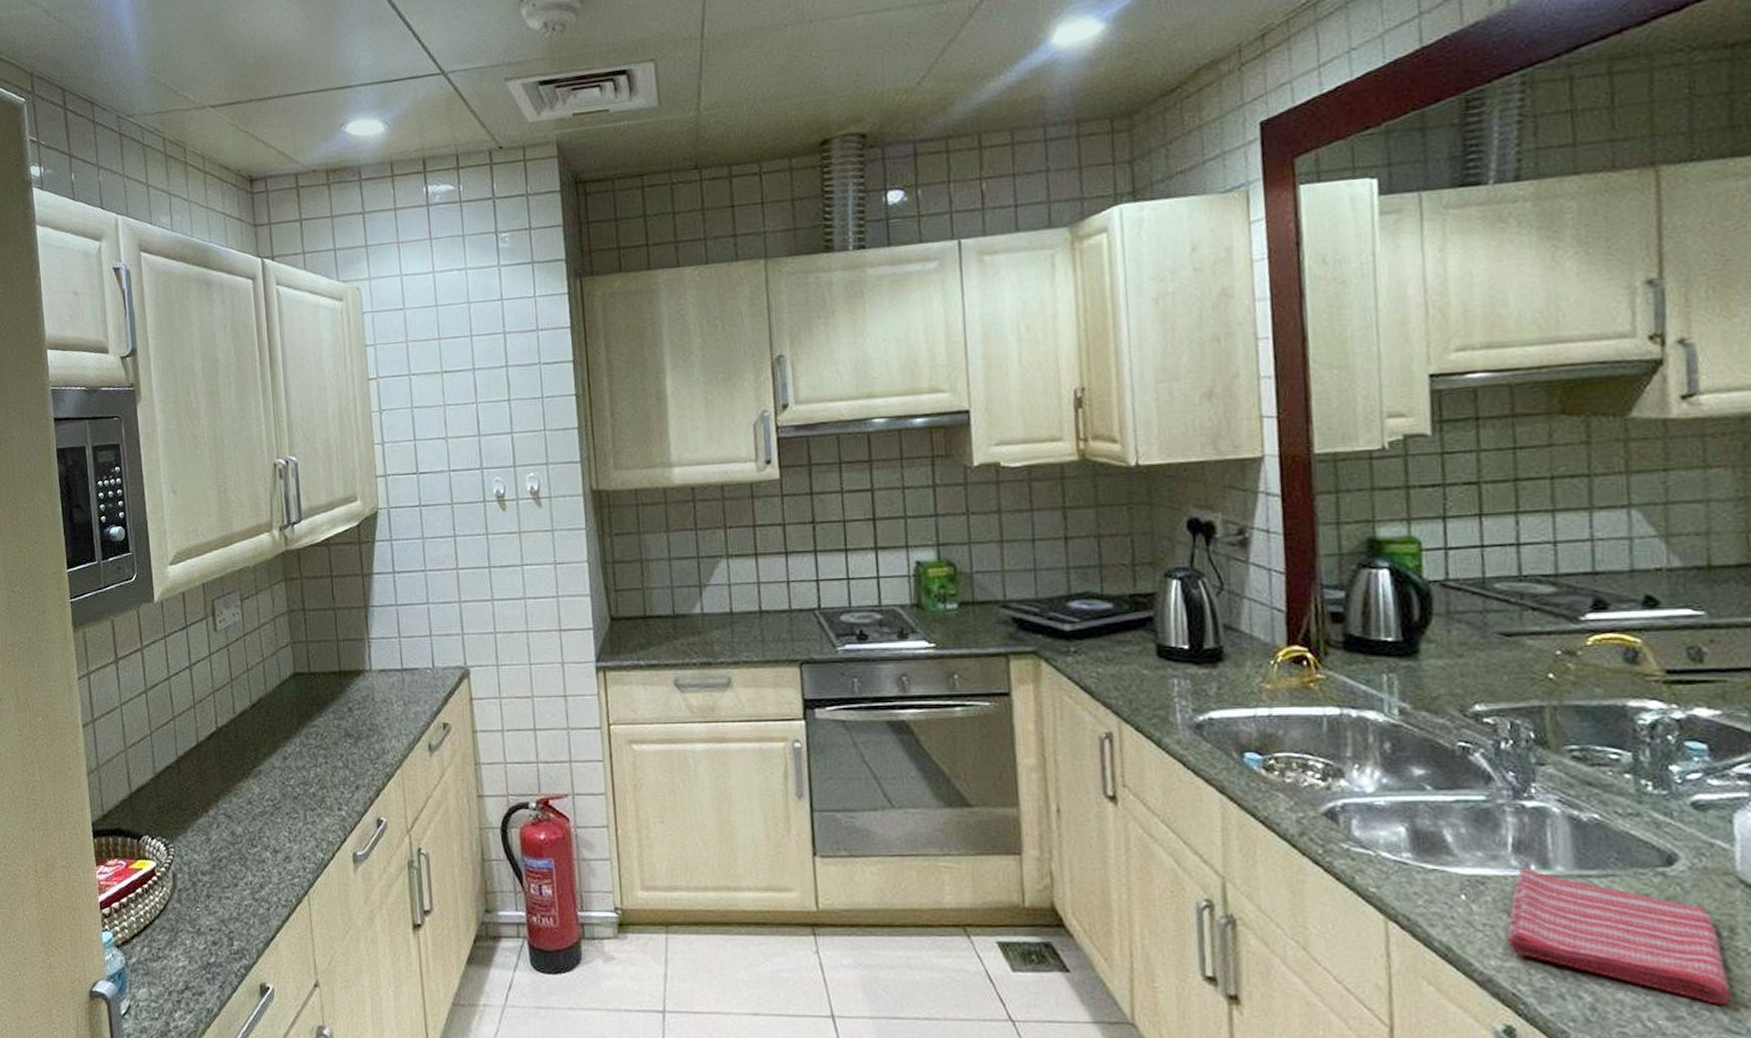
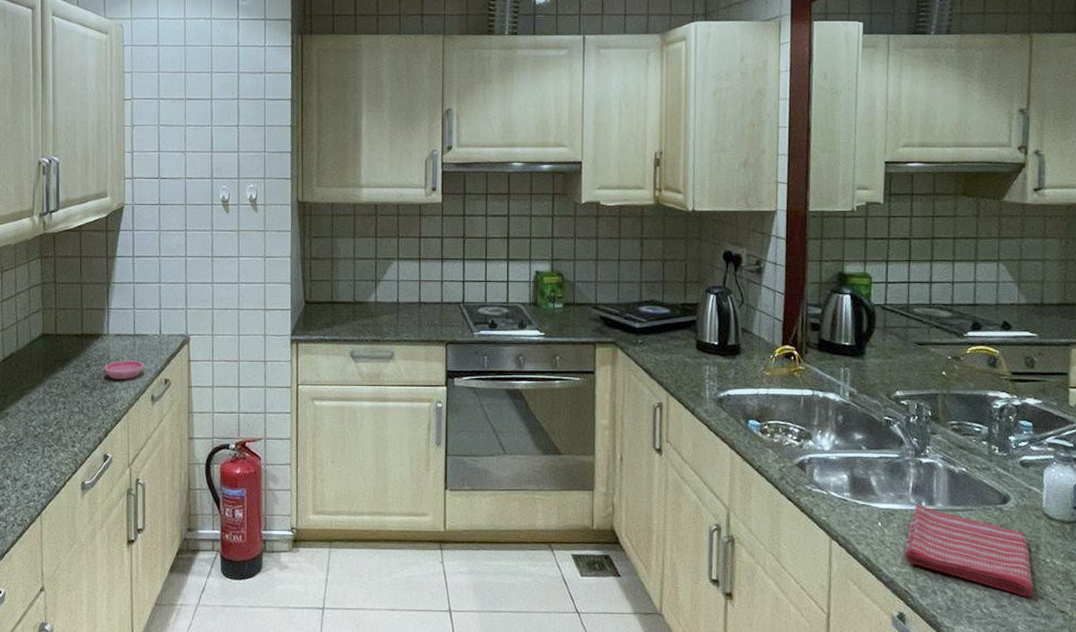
saucer: none [369,700,418,725] -> present [104,359,145,379]

